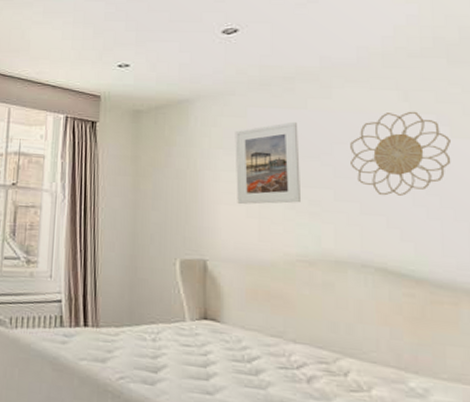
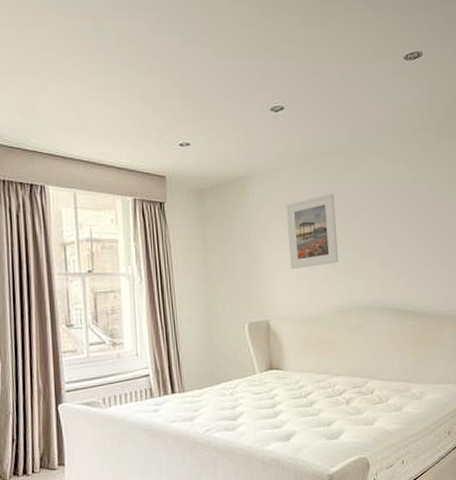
decorative wall piece: present [350,111,451,196] -> none [373,179,440,251]

